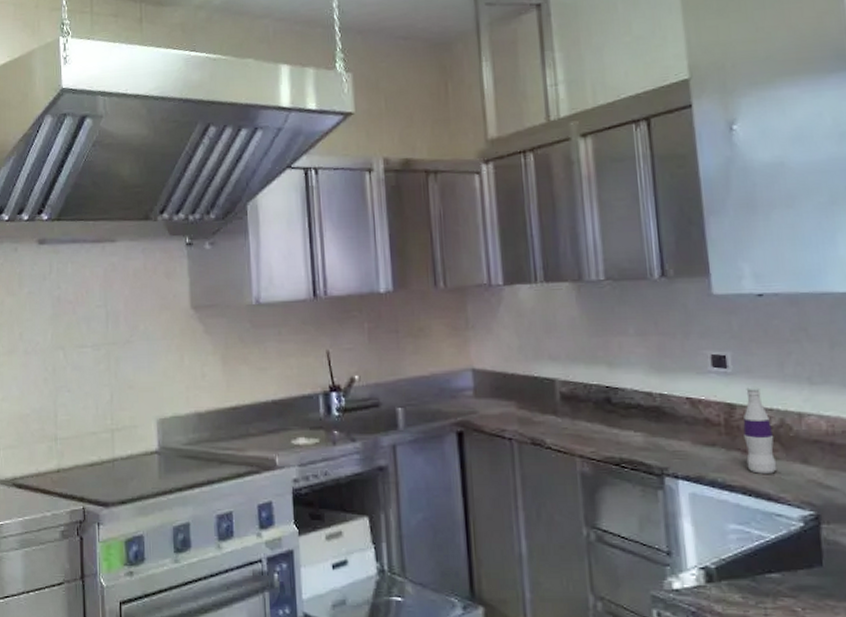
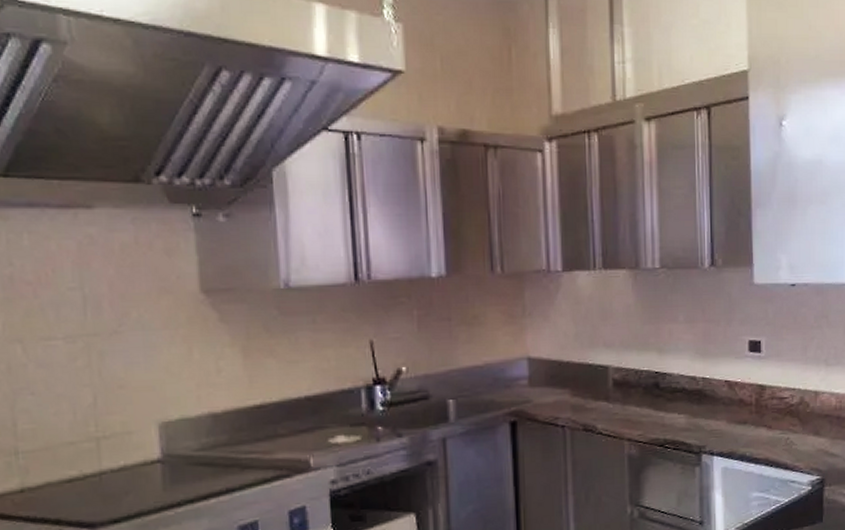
bottle: present [743,386,777,474] -> none [770,368,795,447]

